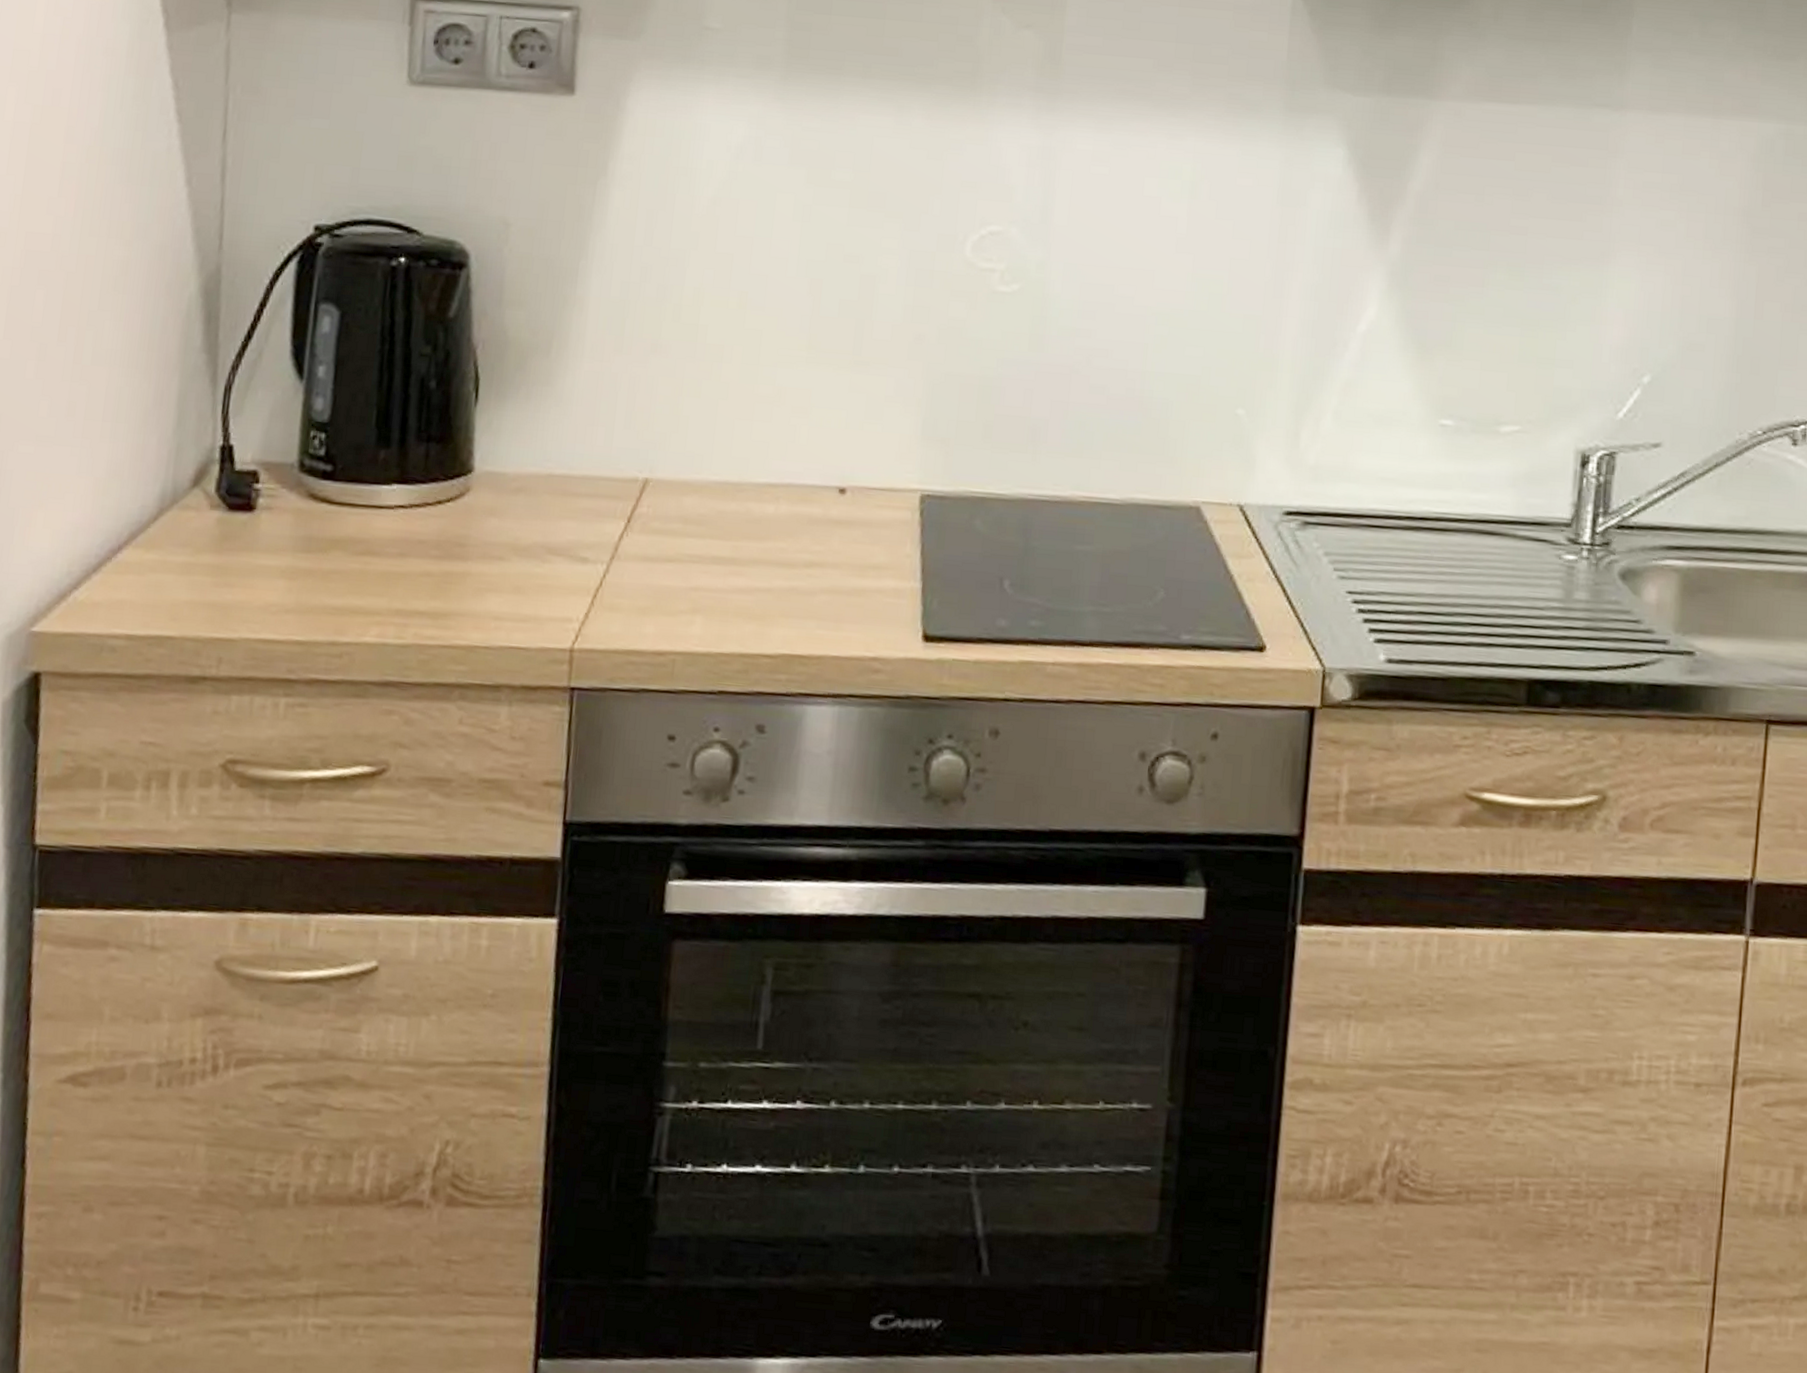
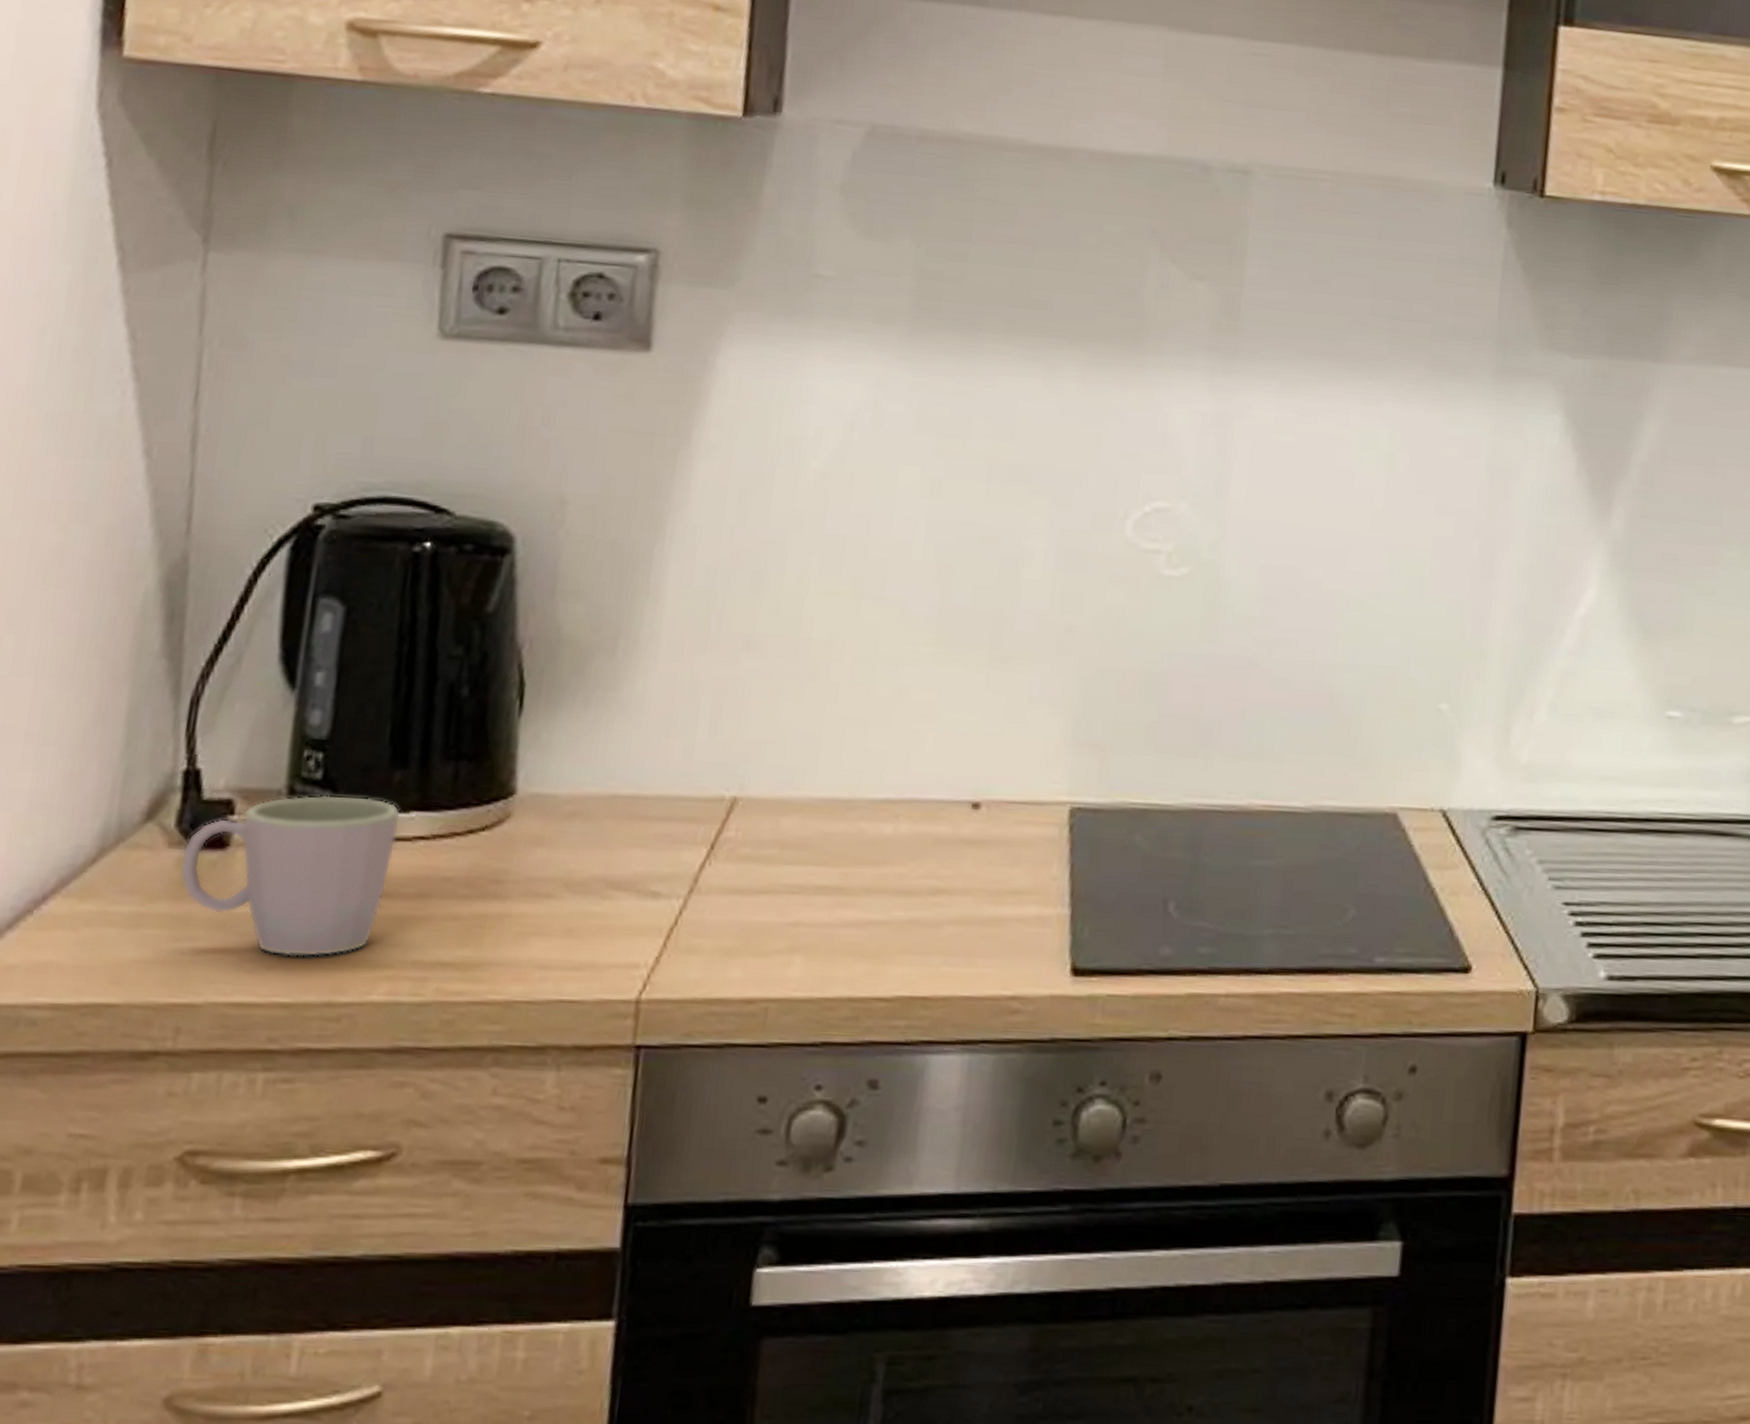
mug: none [219,468,384,604] -> present [179,794,400,958]

